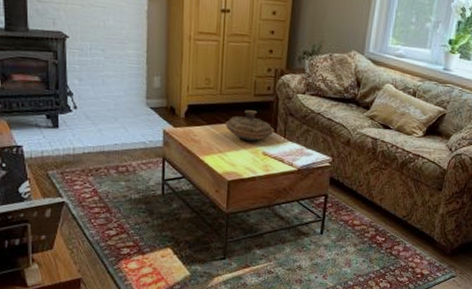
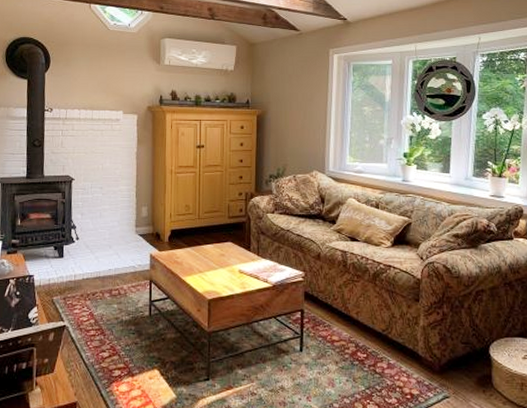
decorative bowl: present [225,110,274,141] -> none [204,231,248,260]

